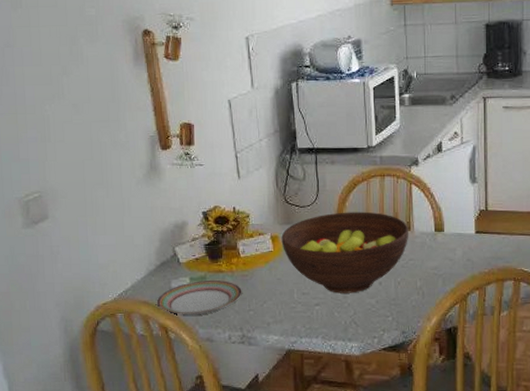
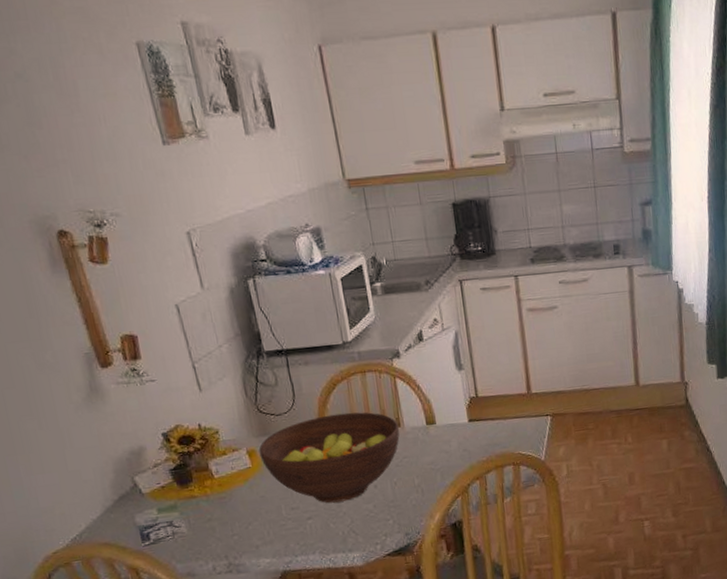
plate: present [156,280,242,315] -> none [119,506,222,552]

